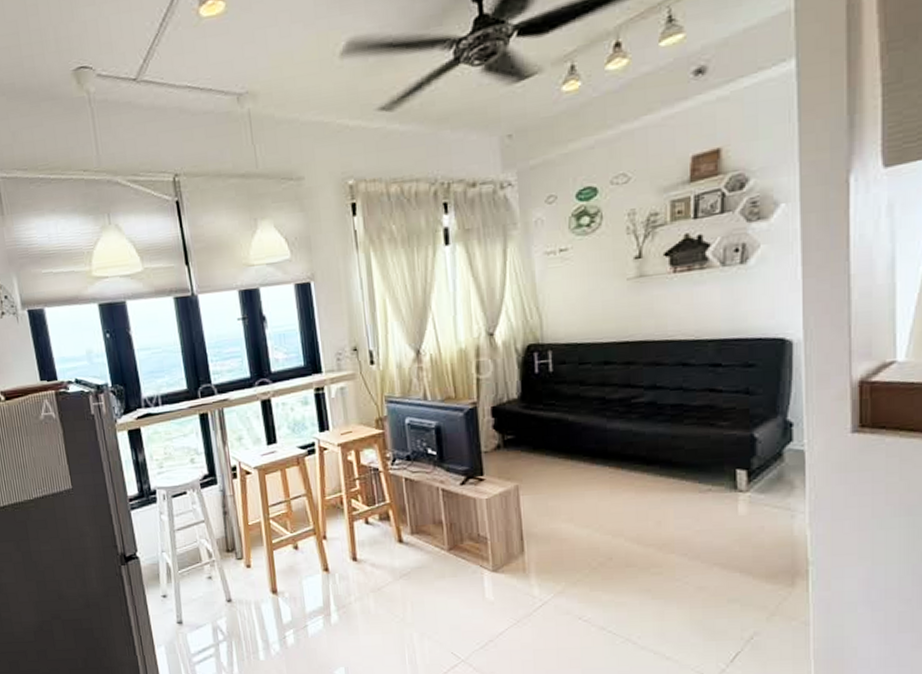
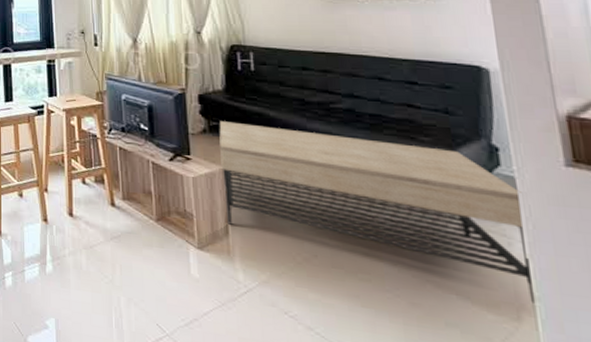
coffee table: none [514,431,809,569] -> present [219,121,536,305]

